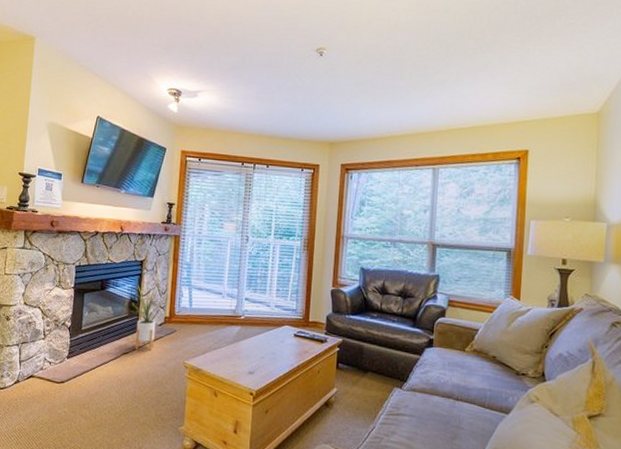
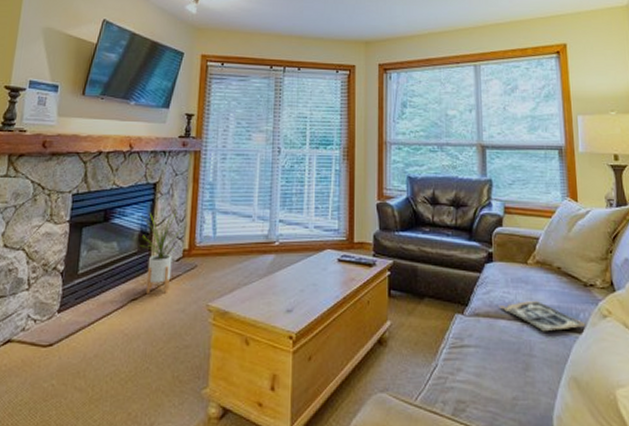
magazine: none [434,382,514,410] -> present [499,300,586,332]

